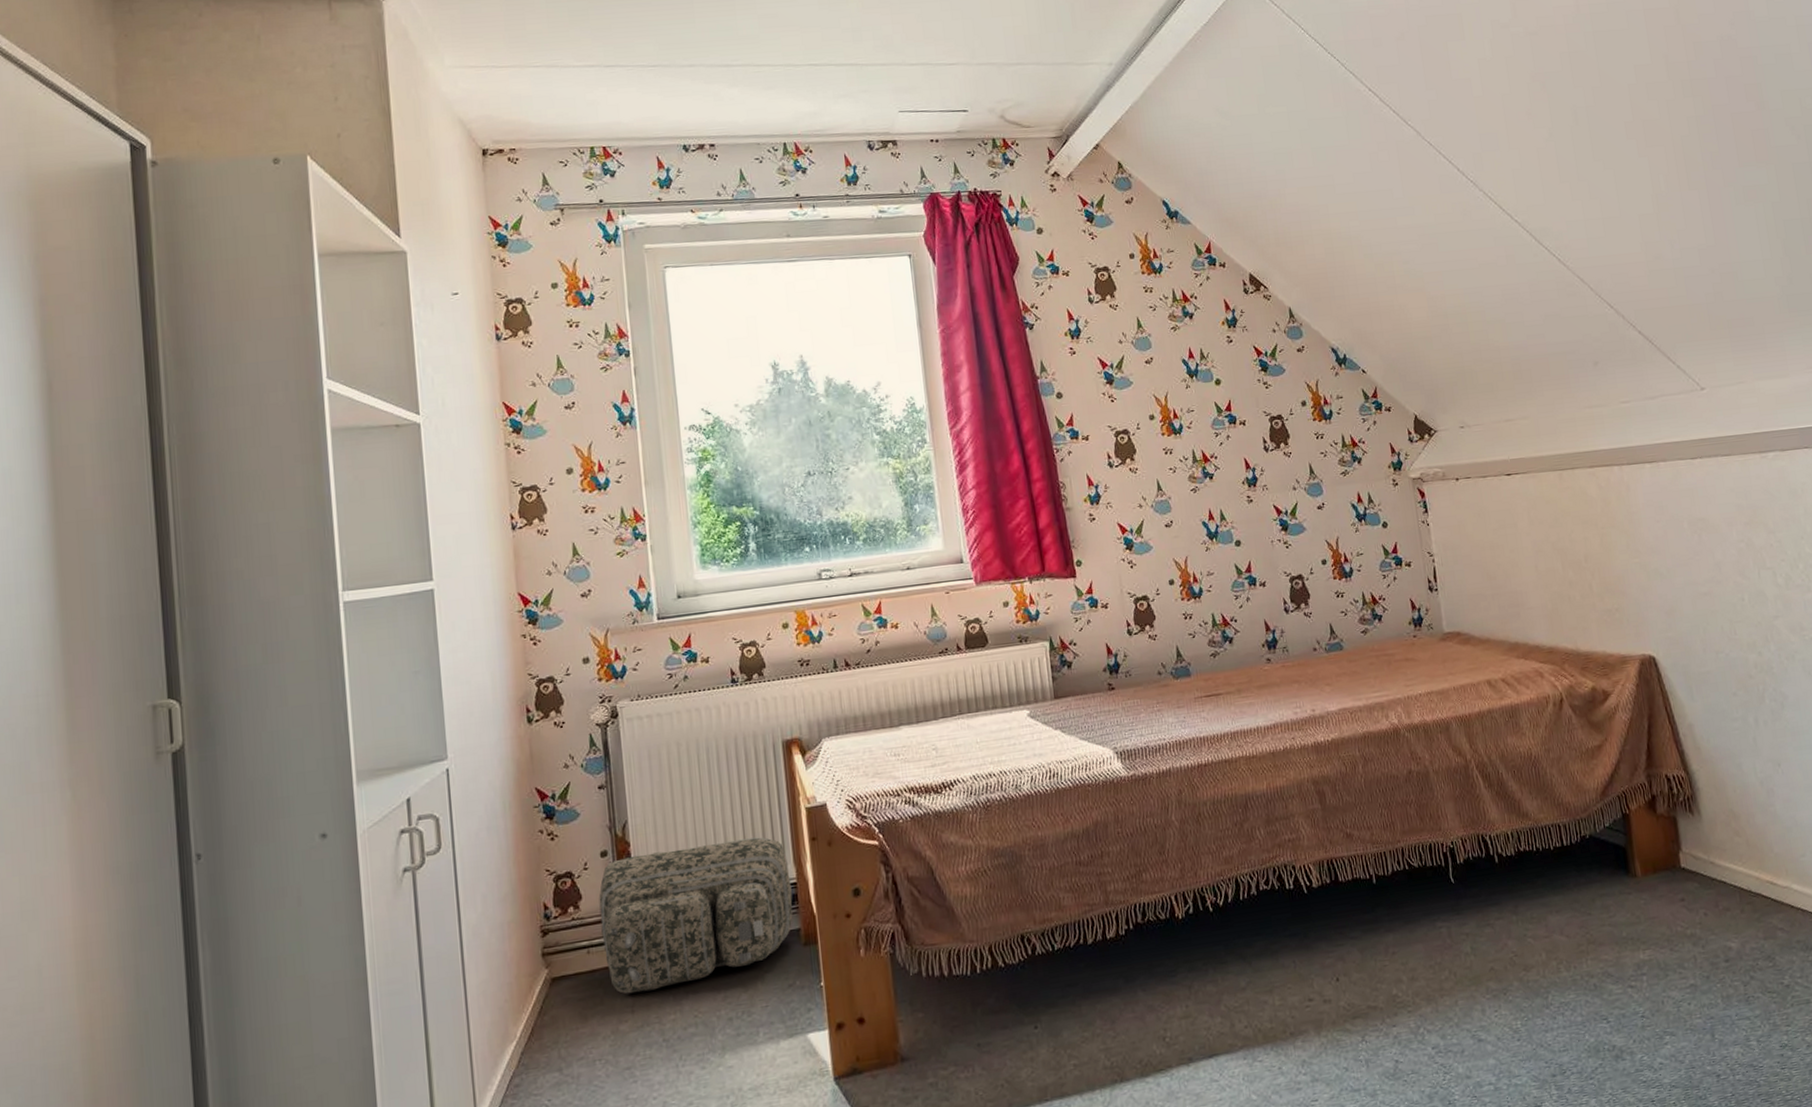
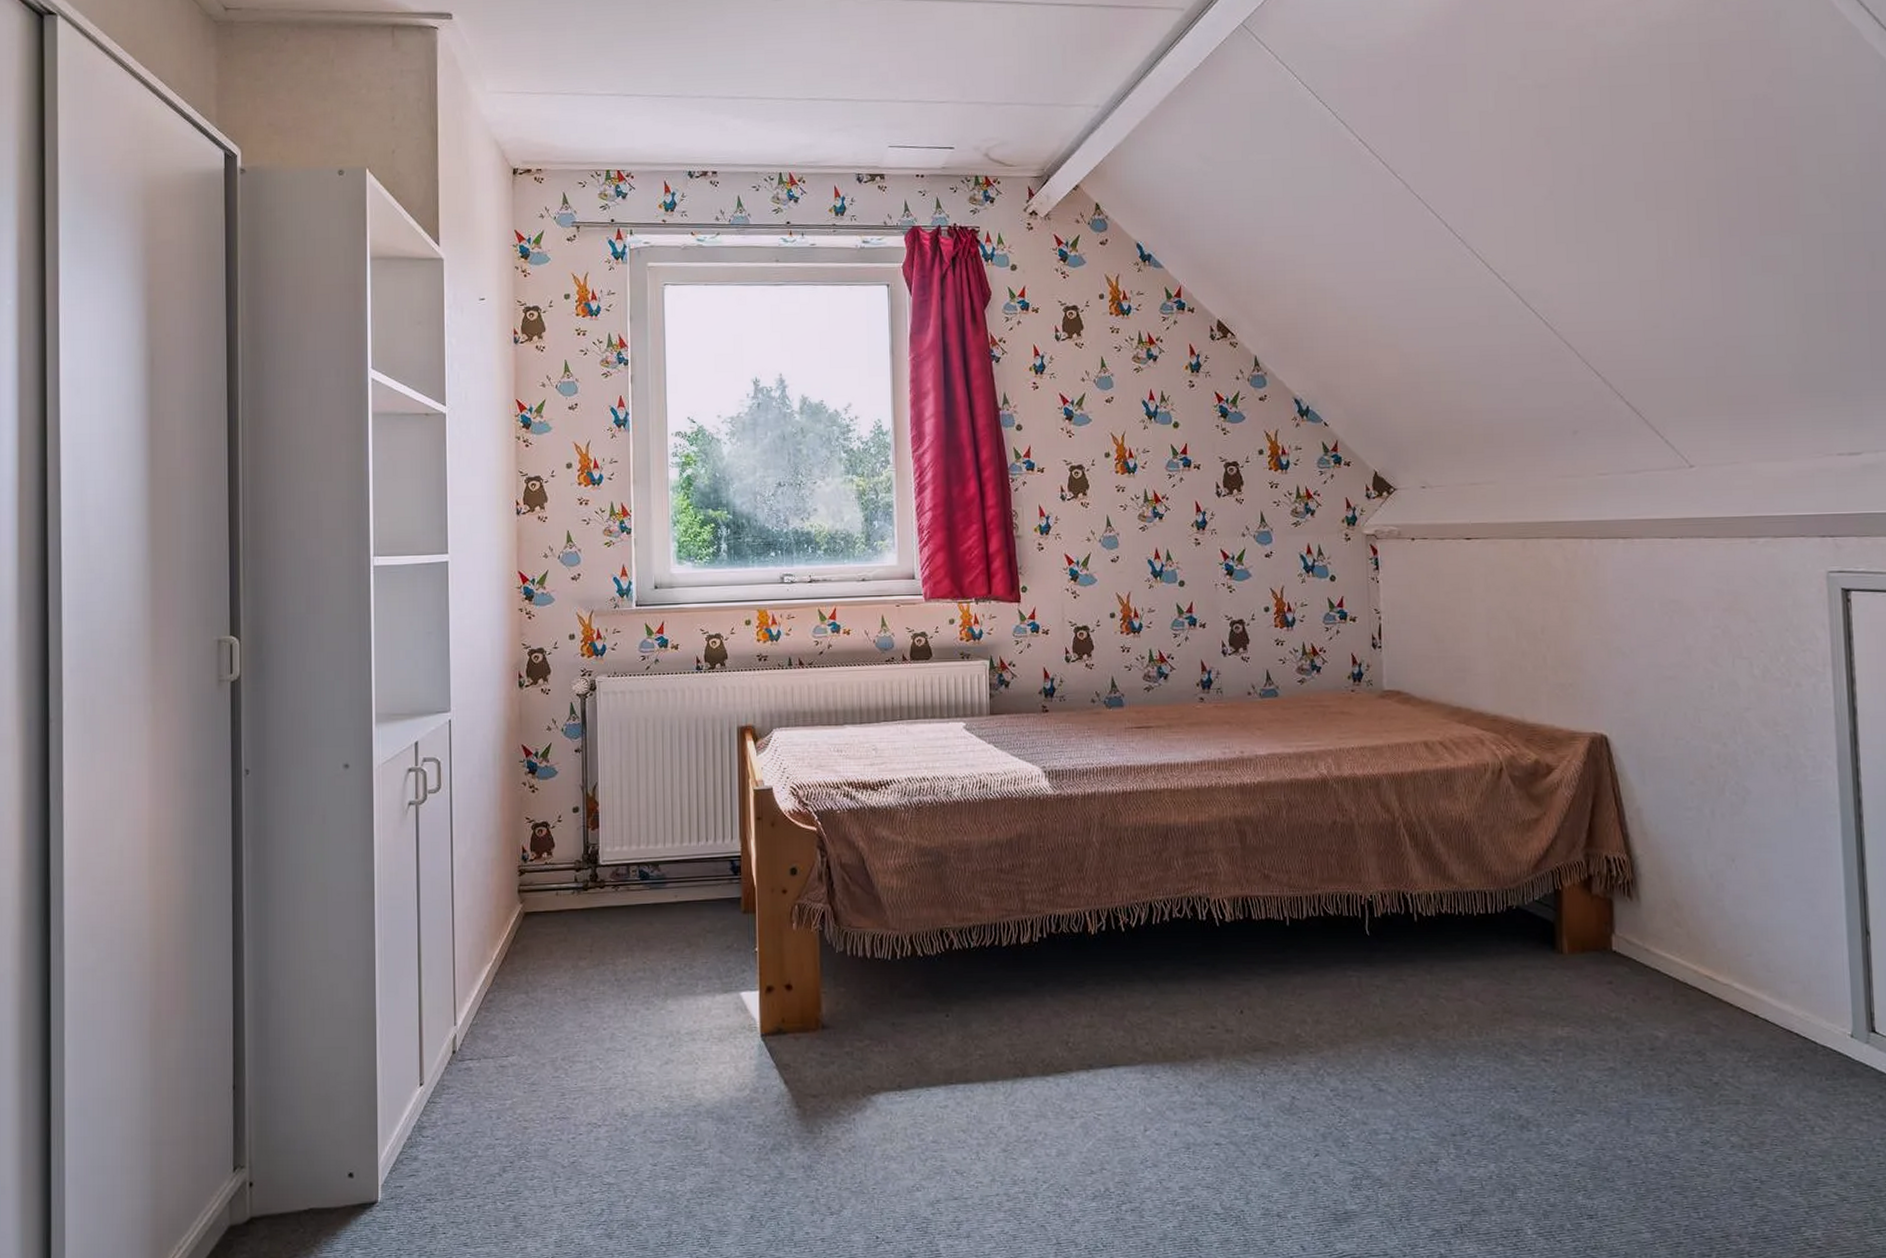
backpack: present [599,837,793,994] -> none [569,811,736,935]

